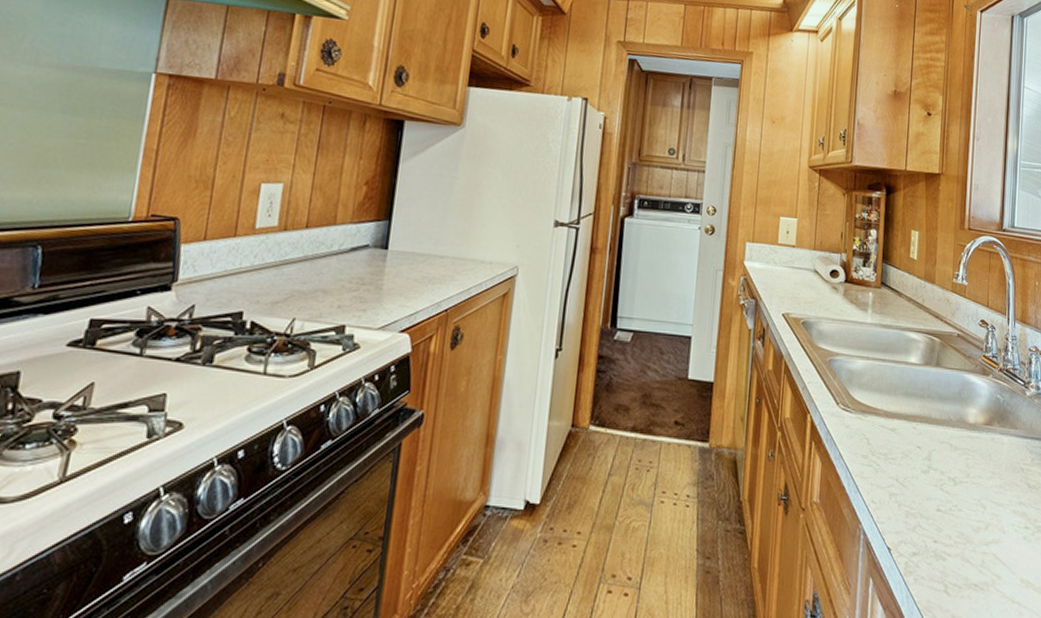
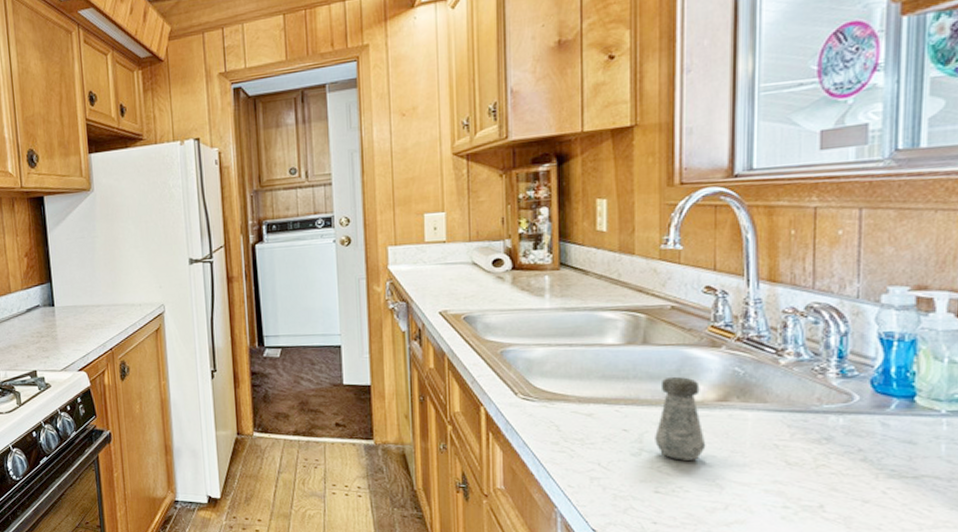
salt shaker: none [940,398,976,480] -> present [655,376,706,461]

